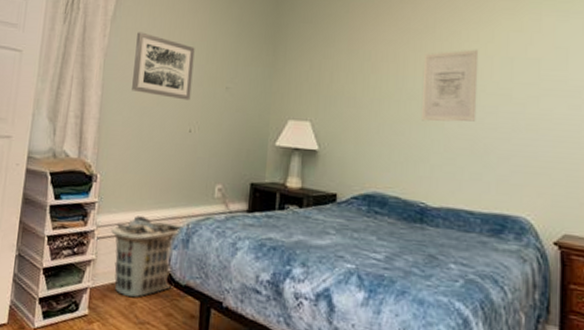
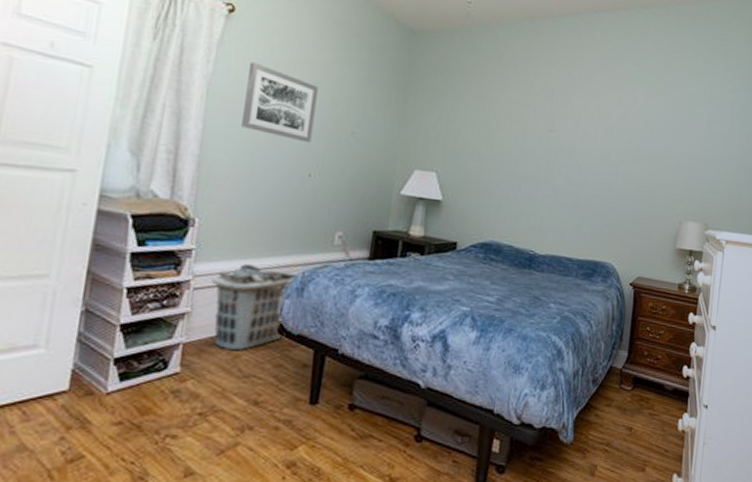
wall art: present [420,49,479,122] -> none [535,116,587,181]

